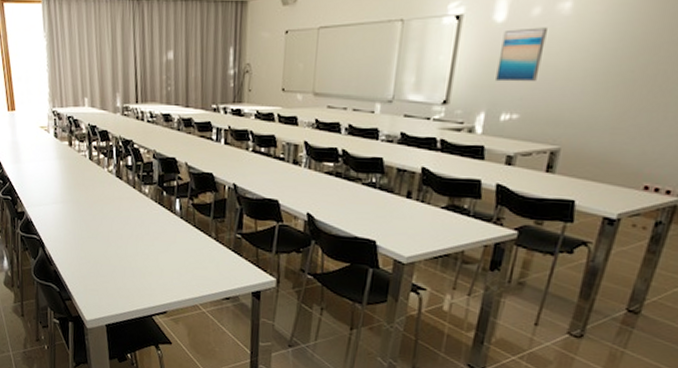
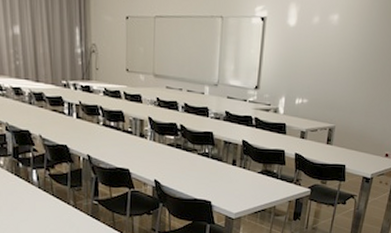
wall art: present [496,27,547,82] -> none [291,32,323,75]

